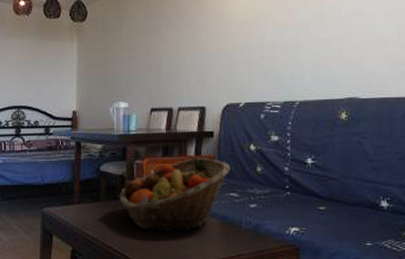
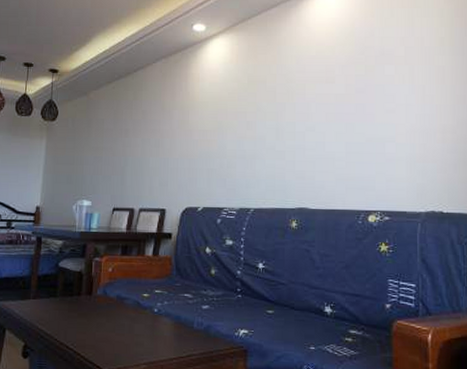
fruit basket: present [119,158,231,232] -> none [76,258,187,331]

